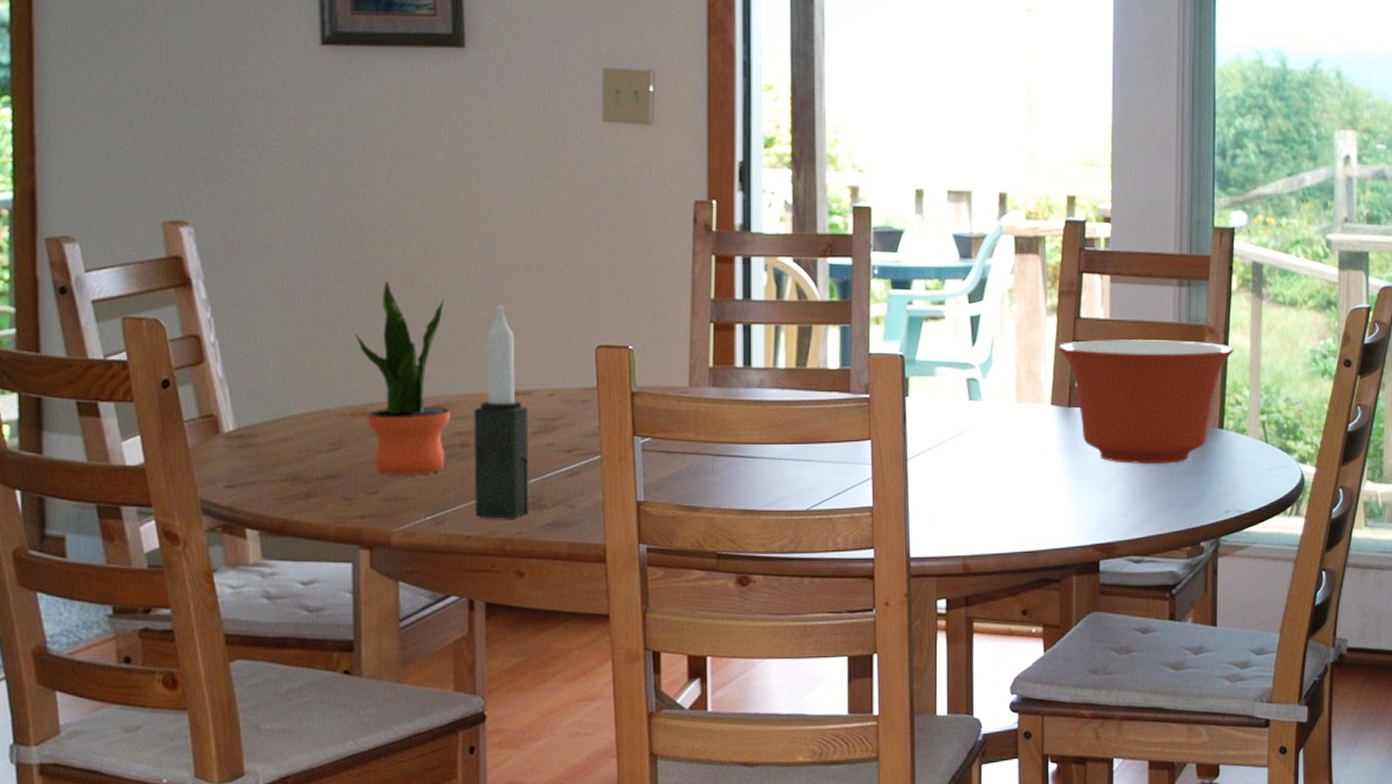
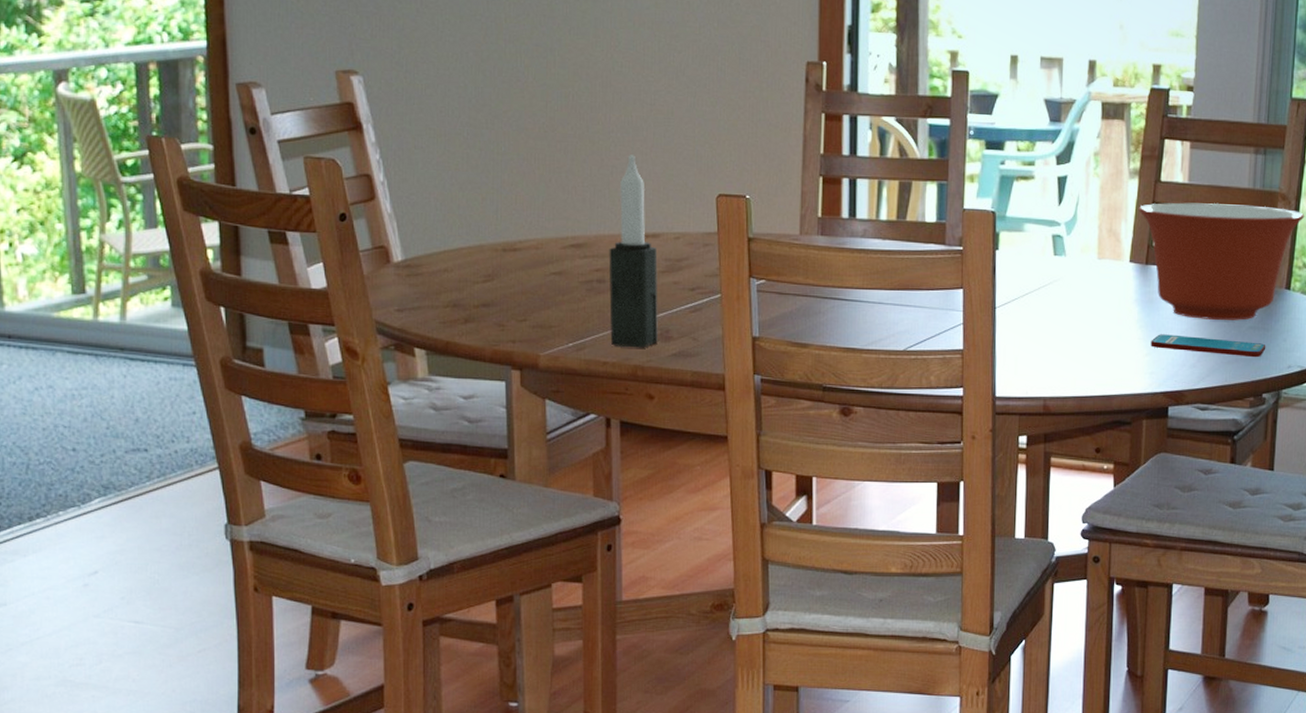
potted plant: present [355,280,451,475] -> none [505,129,589,306]
smartphone: none [1077,481,1201,503] -> present [1151,334,1266,358]

